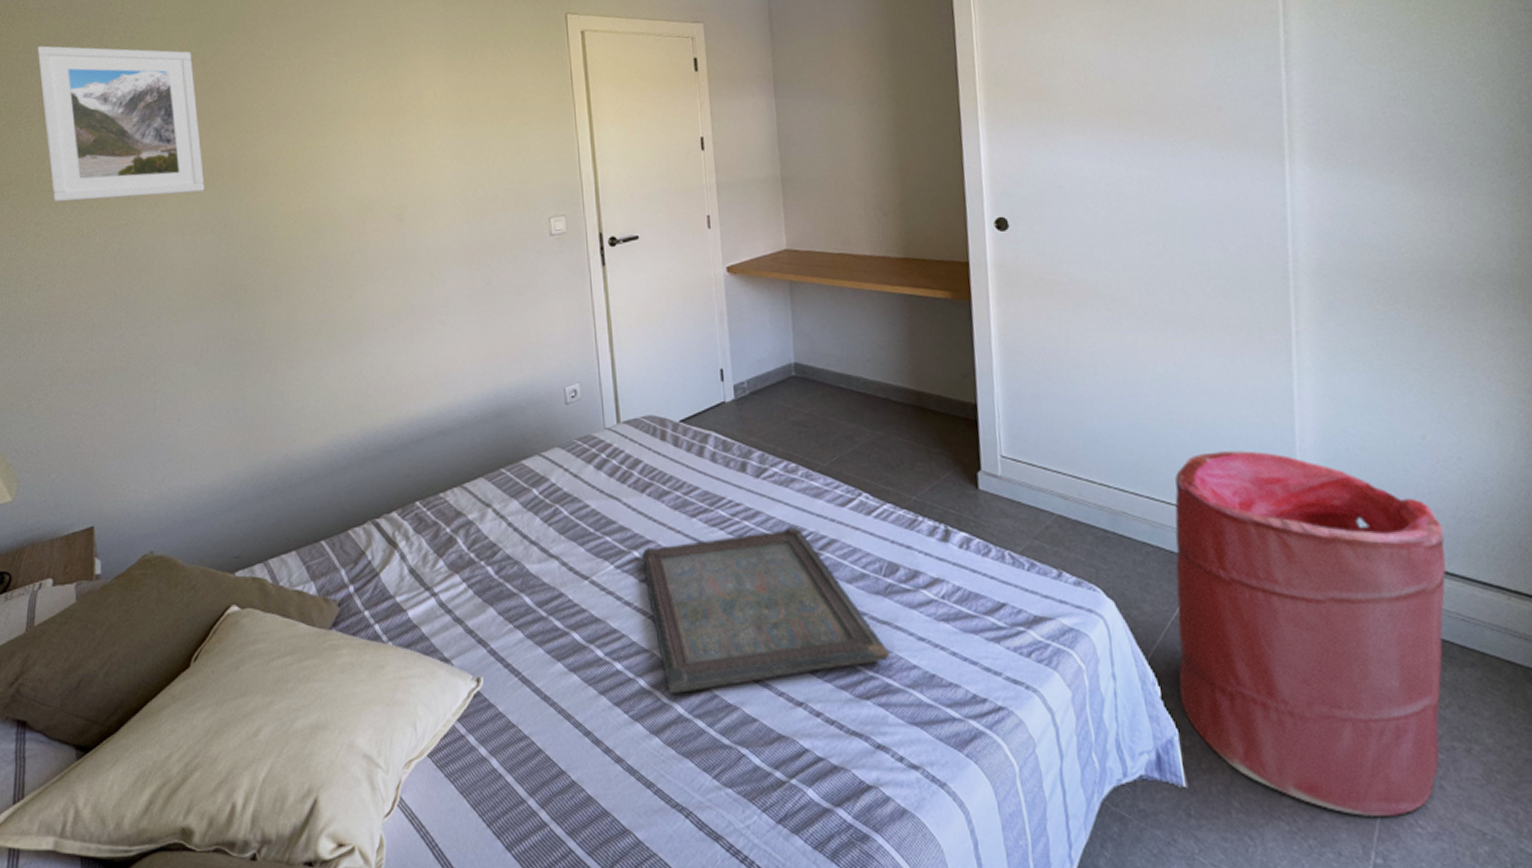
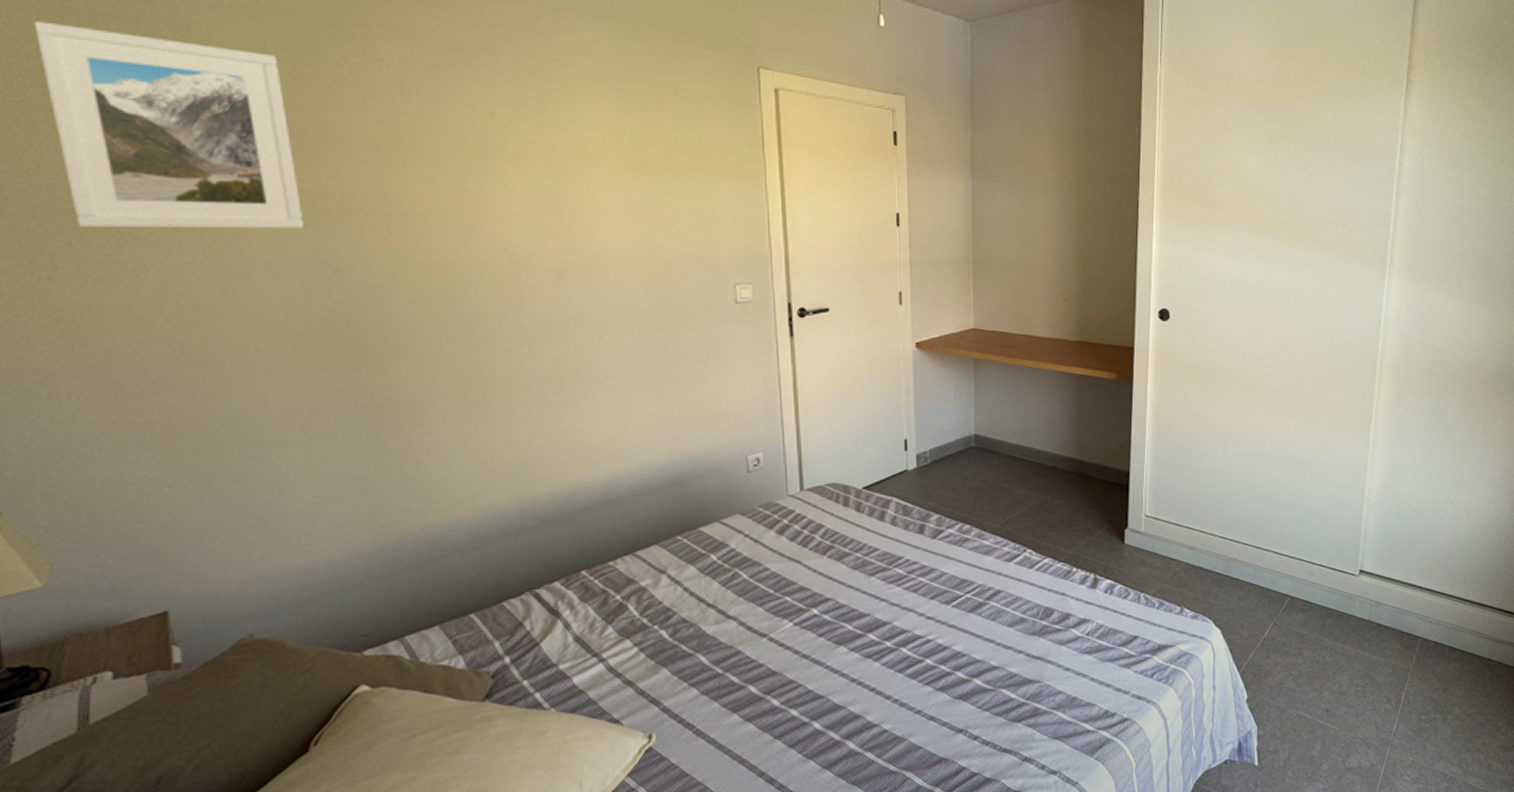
serving tray: present [643,527,890,695] -> none [822,581,1040,734]
laundry hamper: present [1175,450,1447,816] -> none [1260,508,1451,773]

